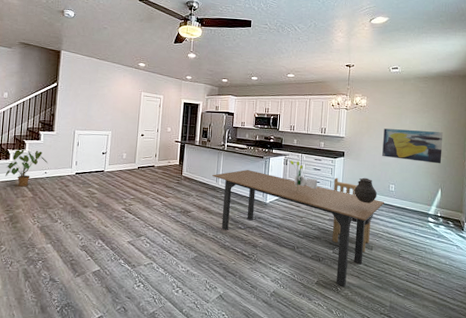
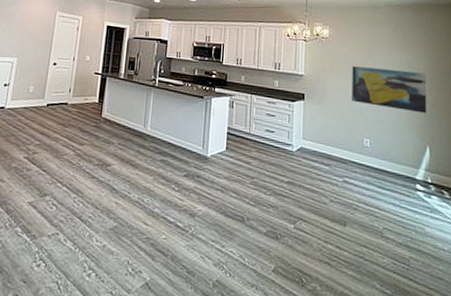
dining table: present [212,170,385,288] -> none [139,112,359,278]
bouquet: present [290,160,318,191] -> none [237,102,272,142]
dining chair: present [331,178,373,253] -> none [291,127,344,230]
ceramic pot: present [354,177,377,204] -> none [319,128,349,163]

